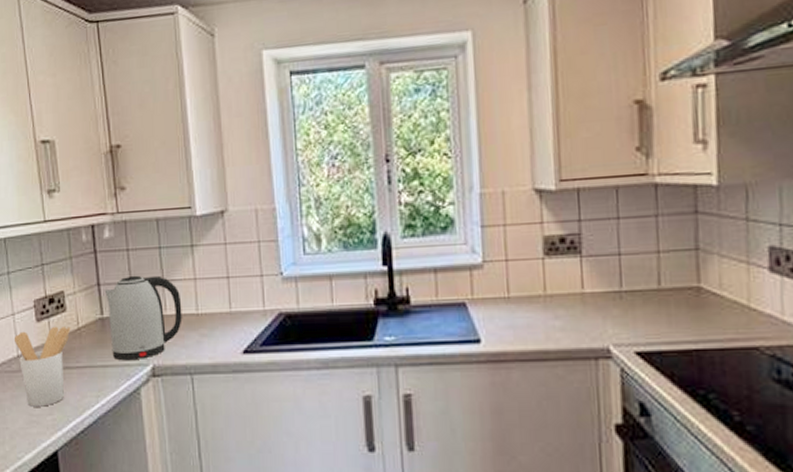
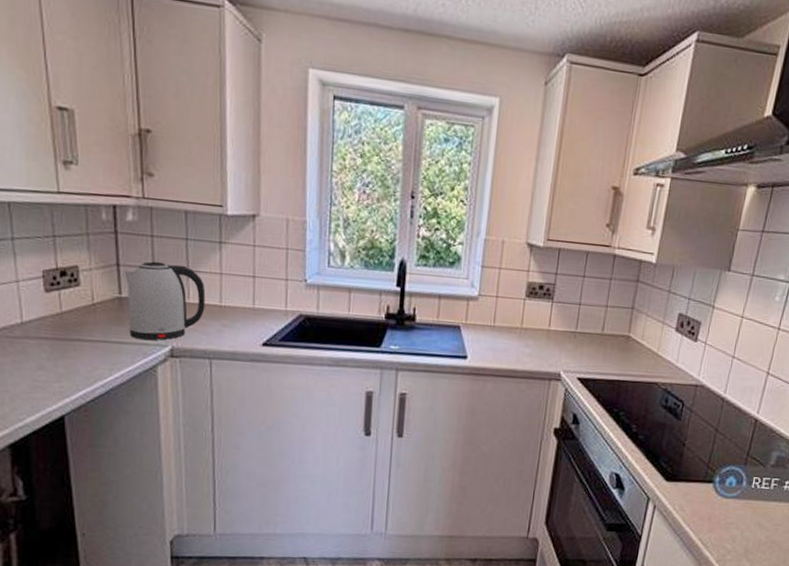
utensil holder: present [13,325,71,407] -> none [17,298,85,374]

